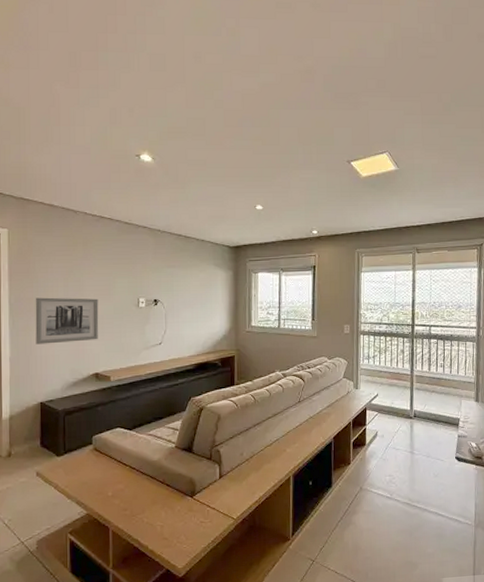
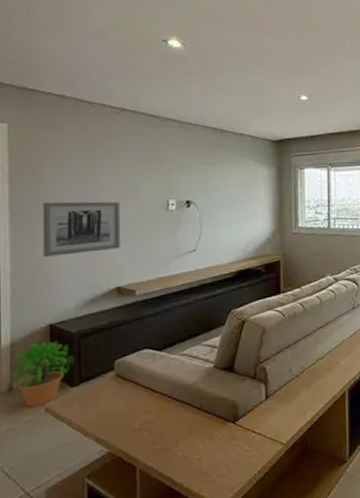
potted plant: none [9,416,60,471] -> present [10,341,74,408]

